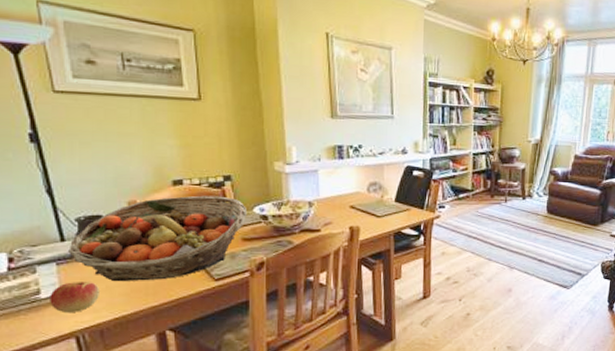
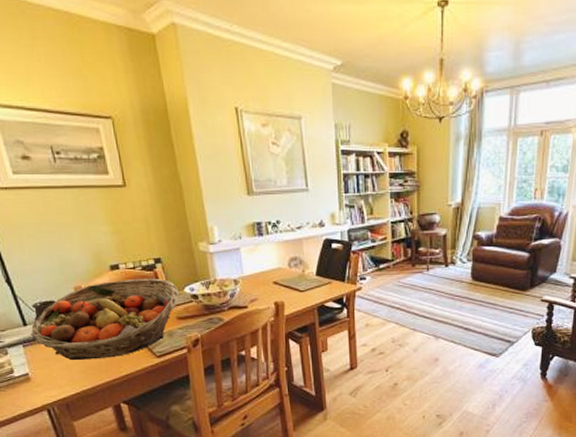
apple: present [50,281,99,314] -> none [21,360,61,389]

